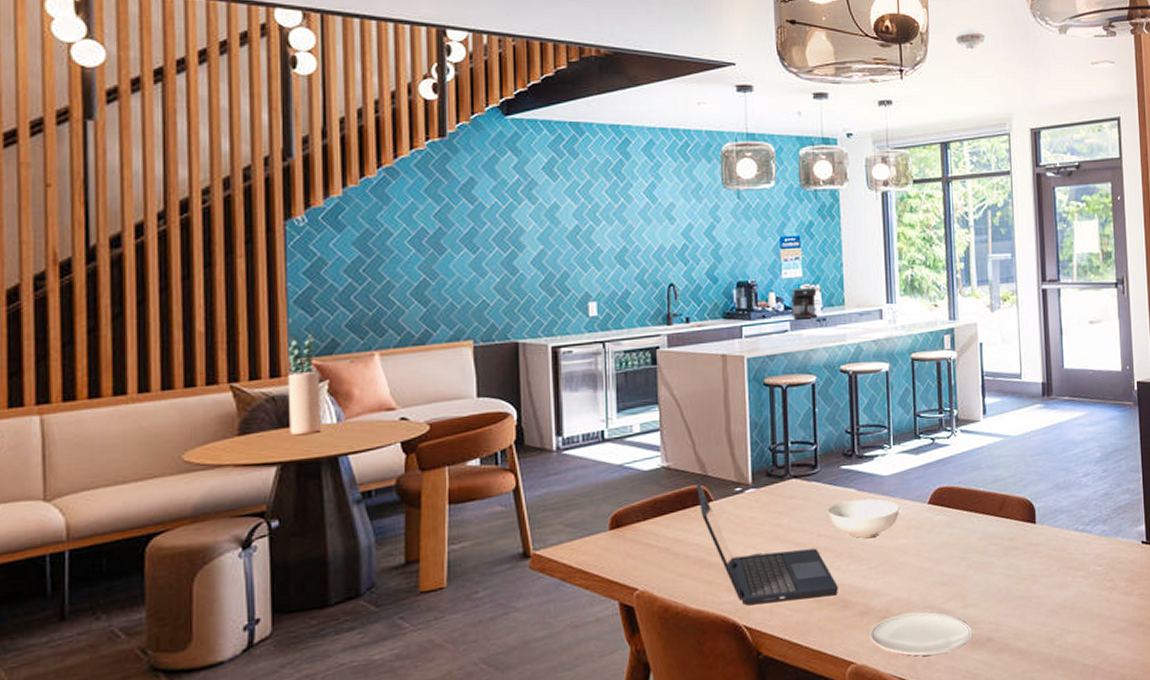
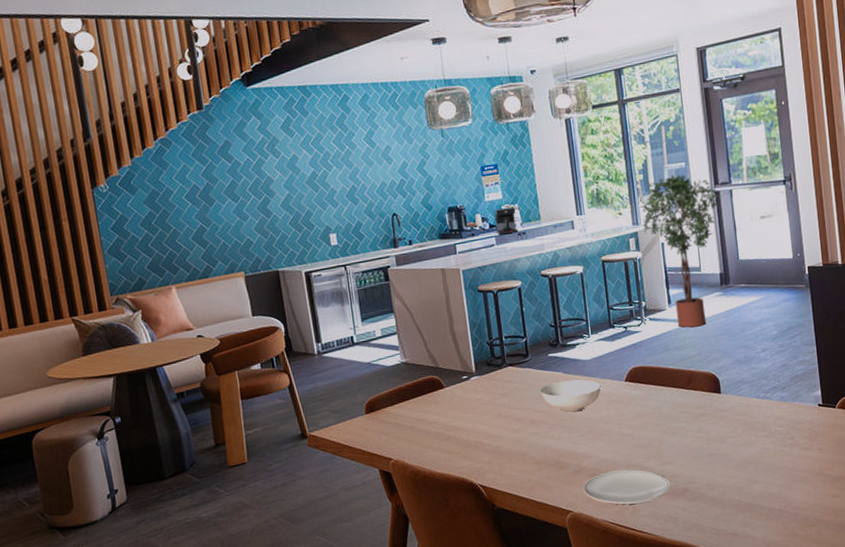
vase: present [287,330,321,436] -> none [109,272,141,354]
laptop: present [697,483,838,605] -> none [431,374,554,468]
potted tree: none [958,266,1047,444] -> present [640,174,720,328]

